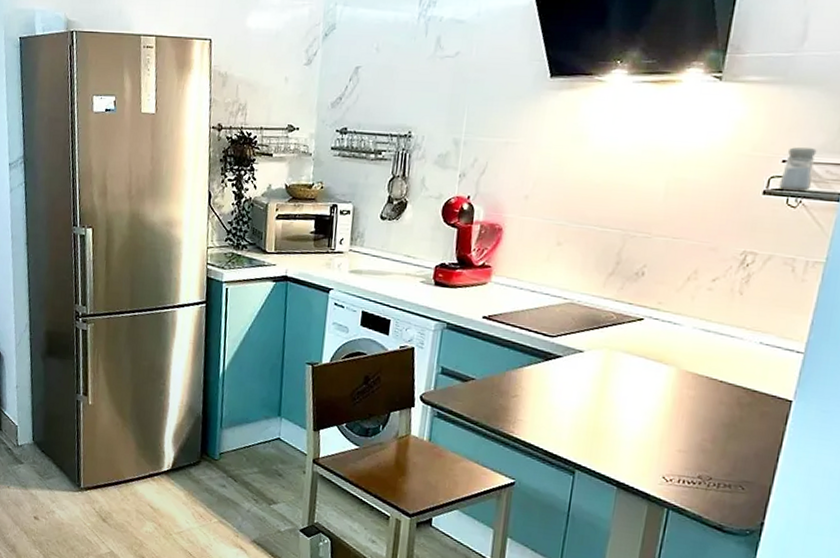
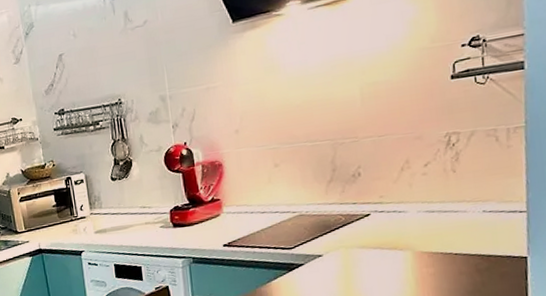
salt shaker: present [779,146,817,191] -> none [464,27,495,71]

